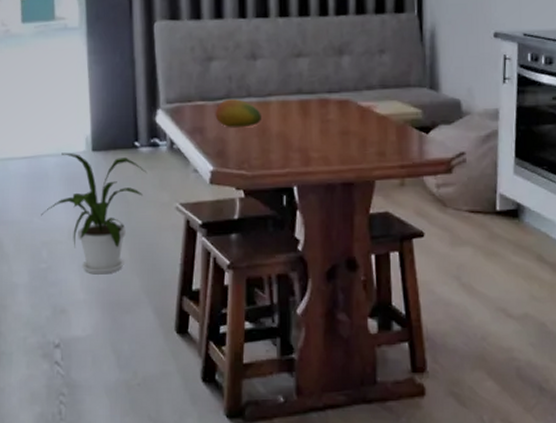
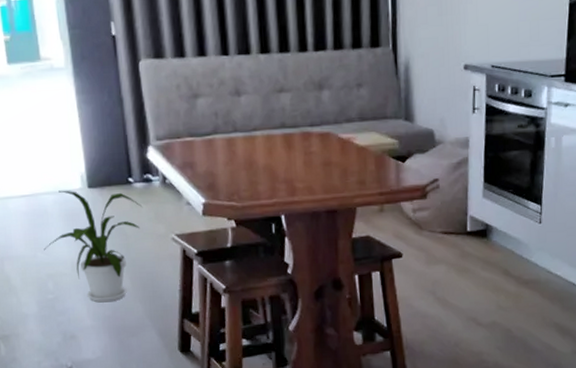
fruit: present [215,99,261,128] -> none [203,134,248,162]

